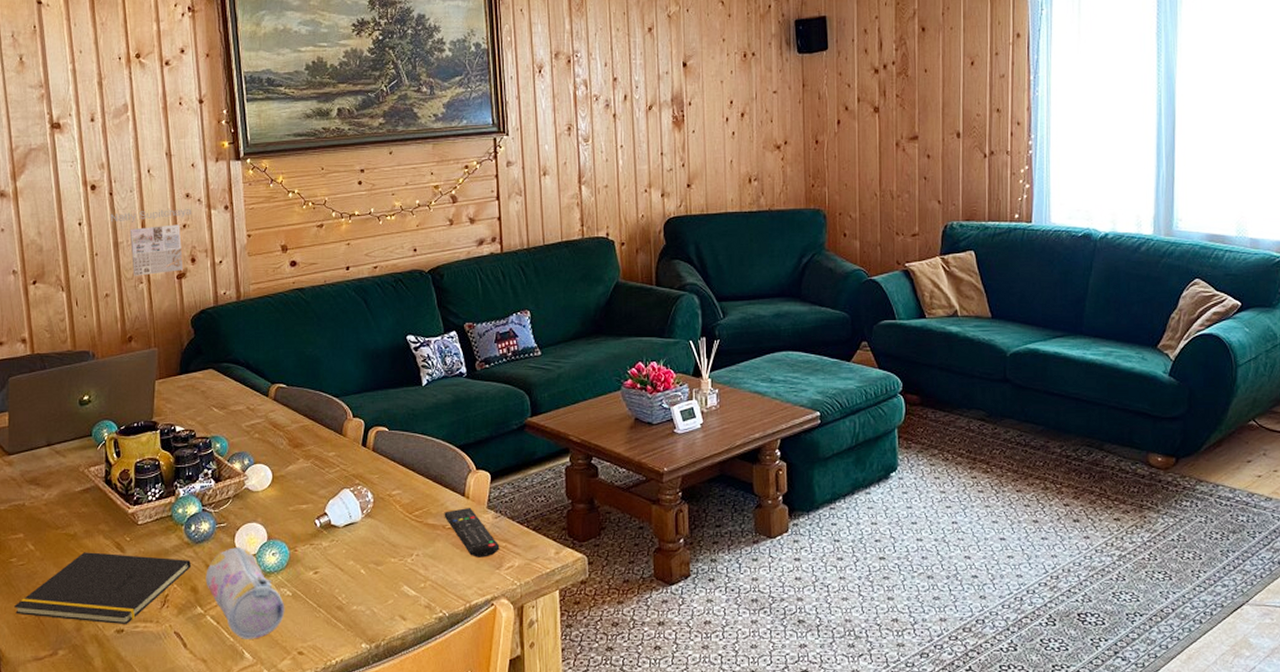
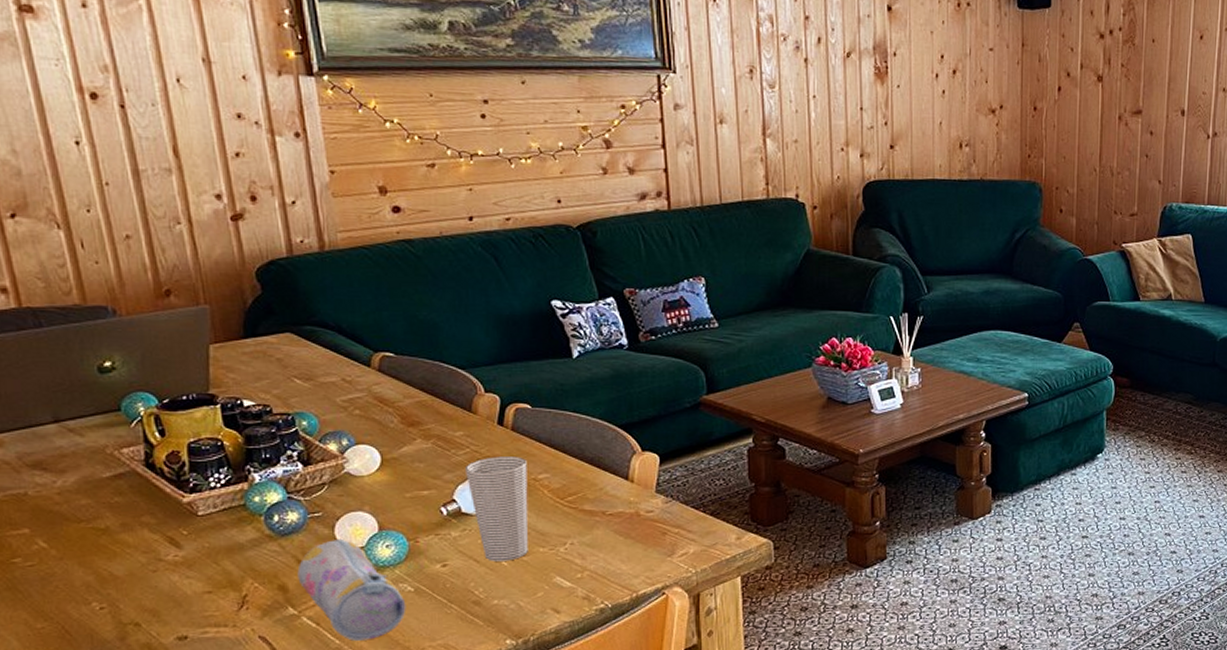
notepad: present [14,552,191,624] -> none [24,549,276,630]
calendar: present [110,208,192,276] -> none [123,130,247,215]
cup: none [336,474,383,570] -> present [466,456,529,561]
remote control: present [444,507,500,557] -> none [603,491,672,545]

